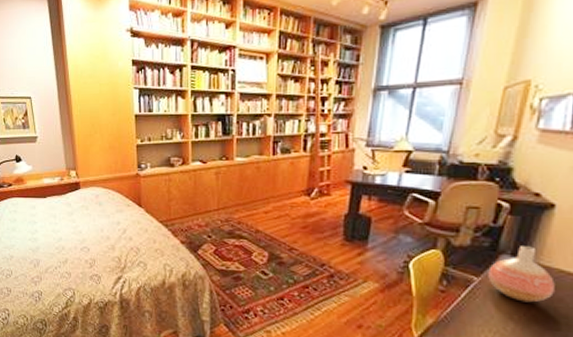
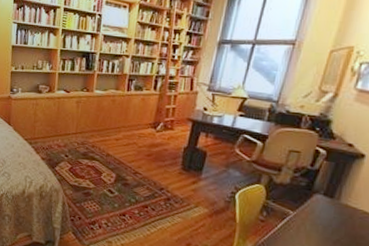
vase: present [488,246,555,303] -> none [302,188,359,238]

